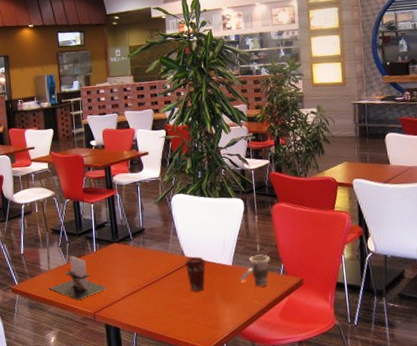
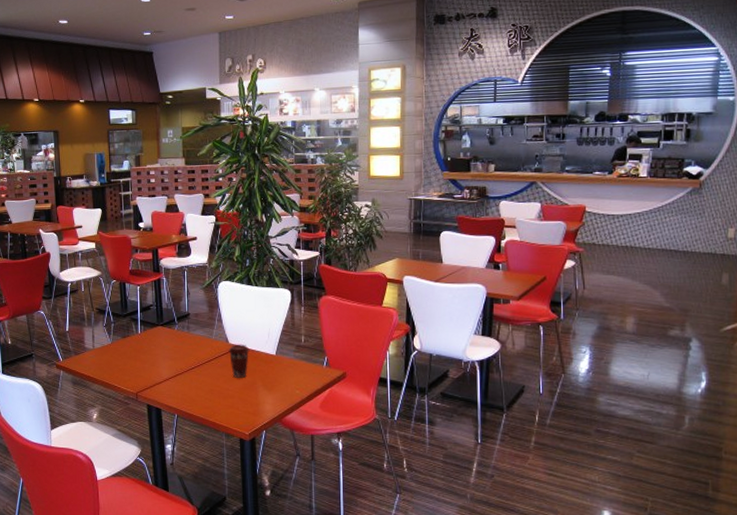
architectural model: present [49,256,108,301] -> none [93,337,151,380]
cup: present [239,254,269,287] -> none [282,346,313,378]

